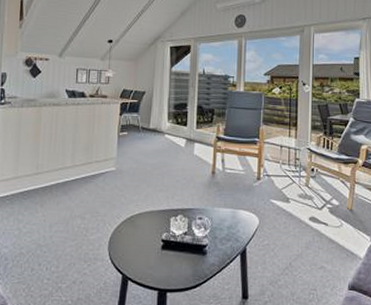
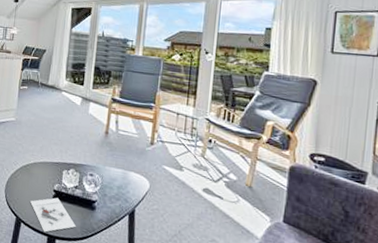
architectural model: none [137,248,188,287] -> present [30,197,77,232]

